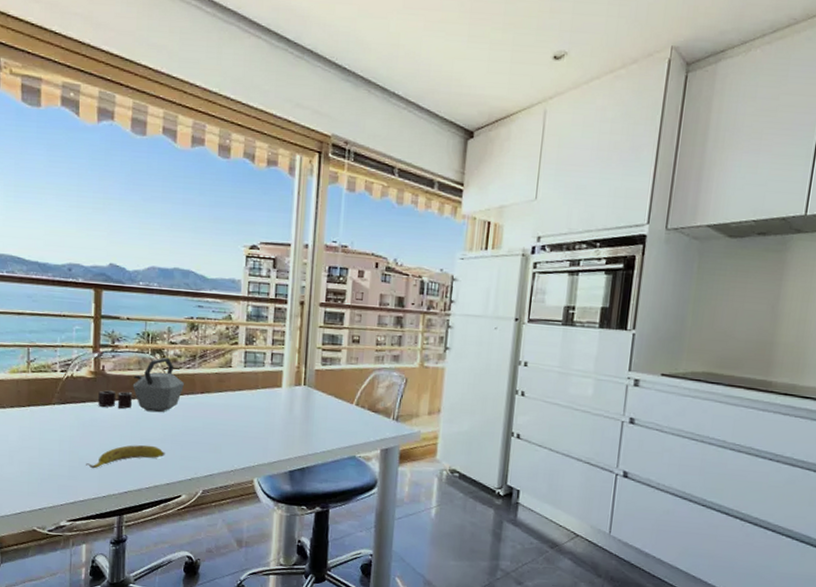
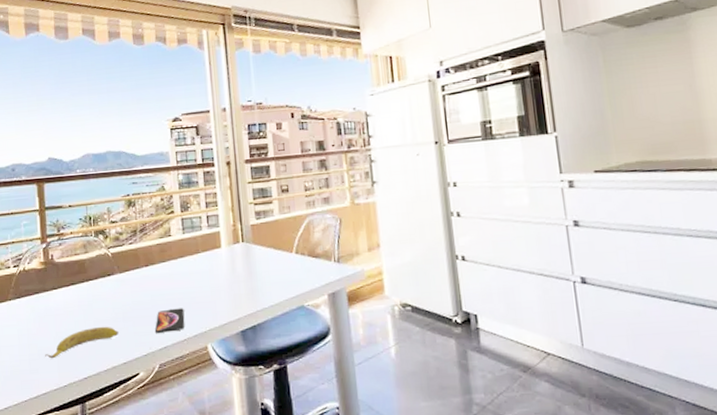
kettle: present [98,358,185,413] -> none [50,237,130,296]
smartphone: none [202,439,235,461] -> present [154,308,185,333]

